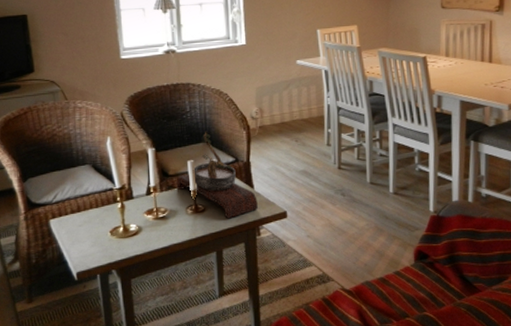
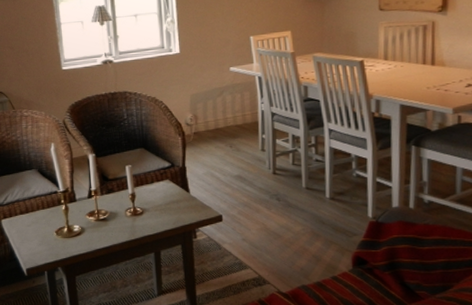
bonsai tree: present [176,131,258,219] -> none [115,137,194,222]

